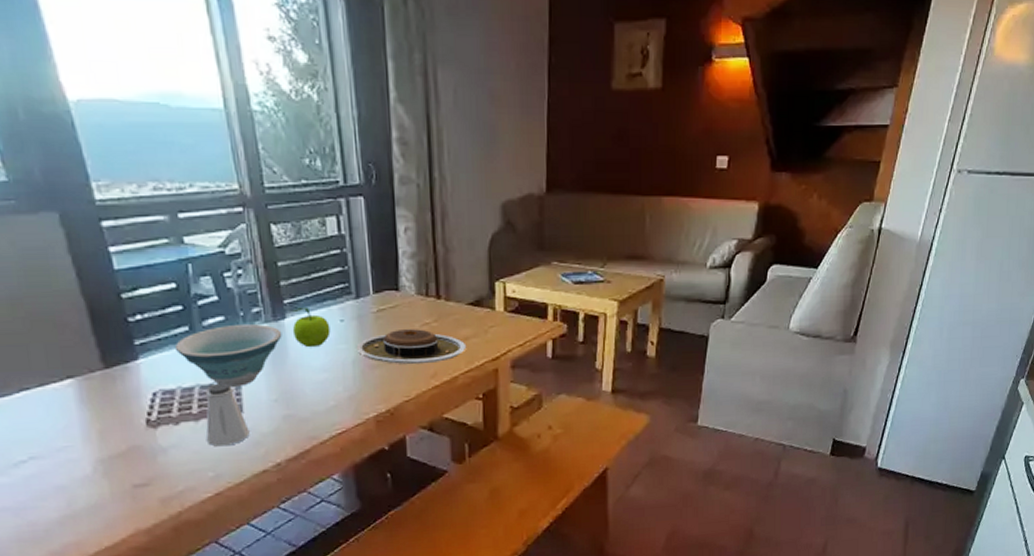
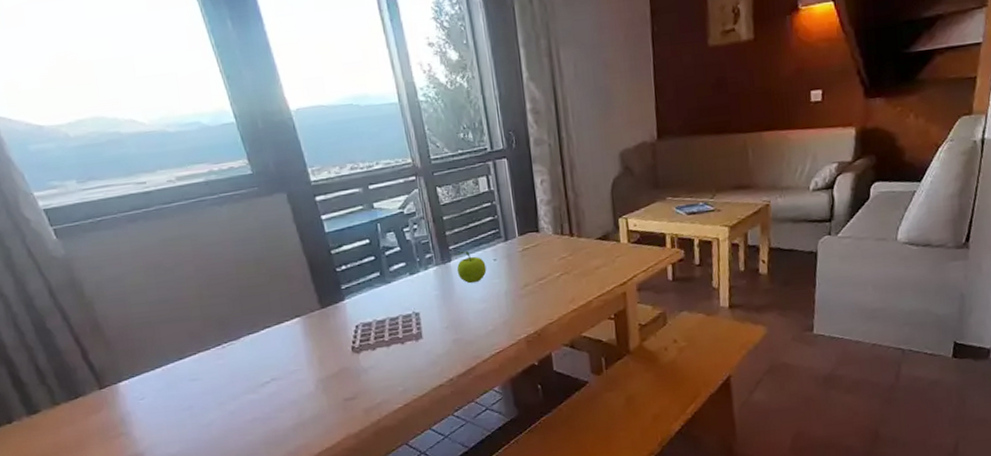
bowl: present [174,324,282,387] -> none [370,267,449,319]
saltshaker: present [205,382,250,447] -> none [393,315,428,367]
plate: present [356,329,467,365] -> none [507,262,598,293]

